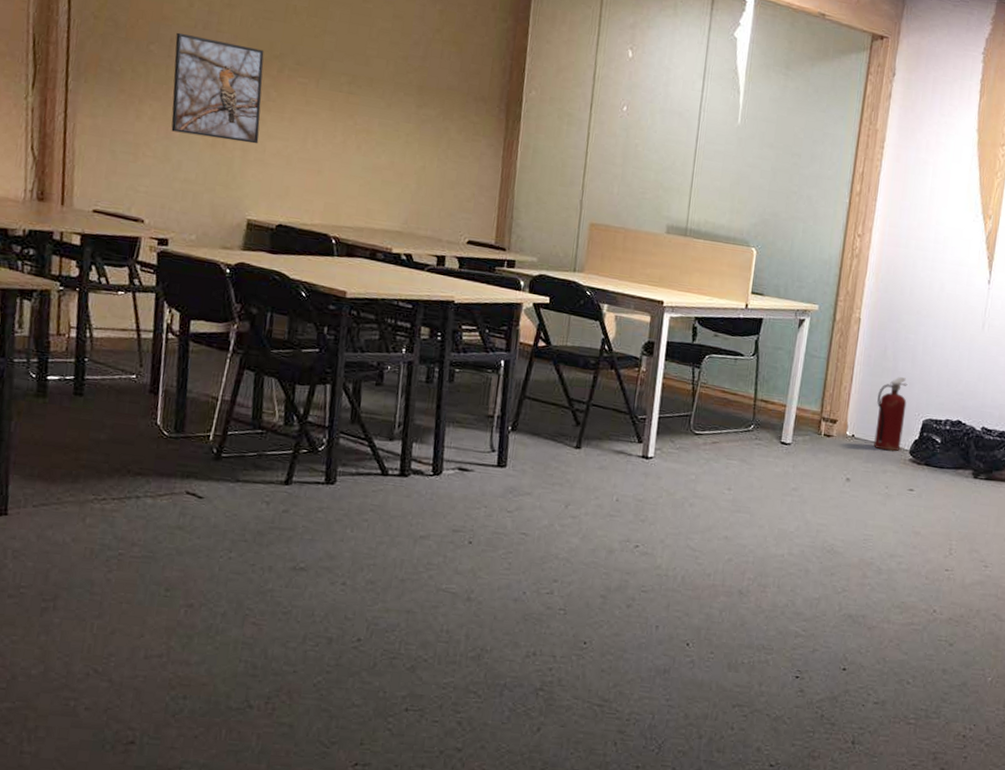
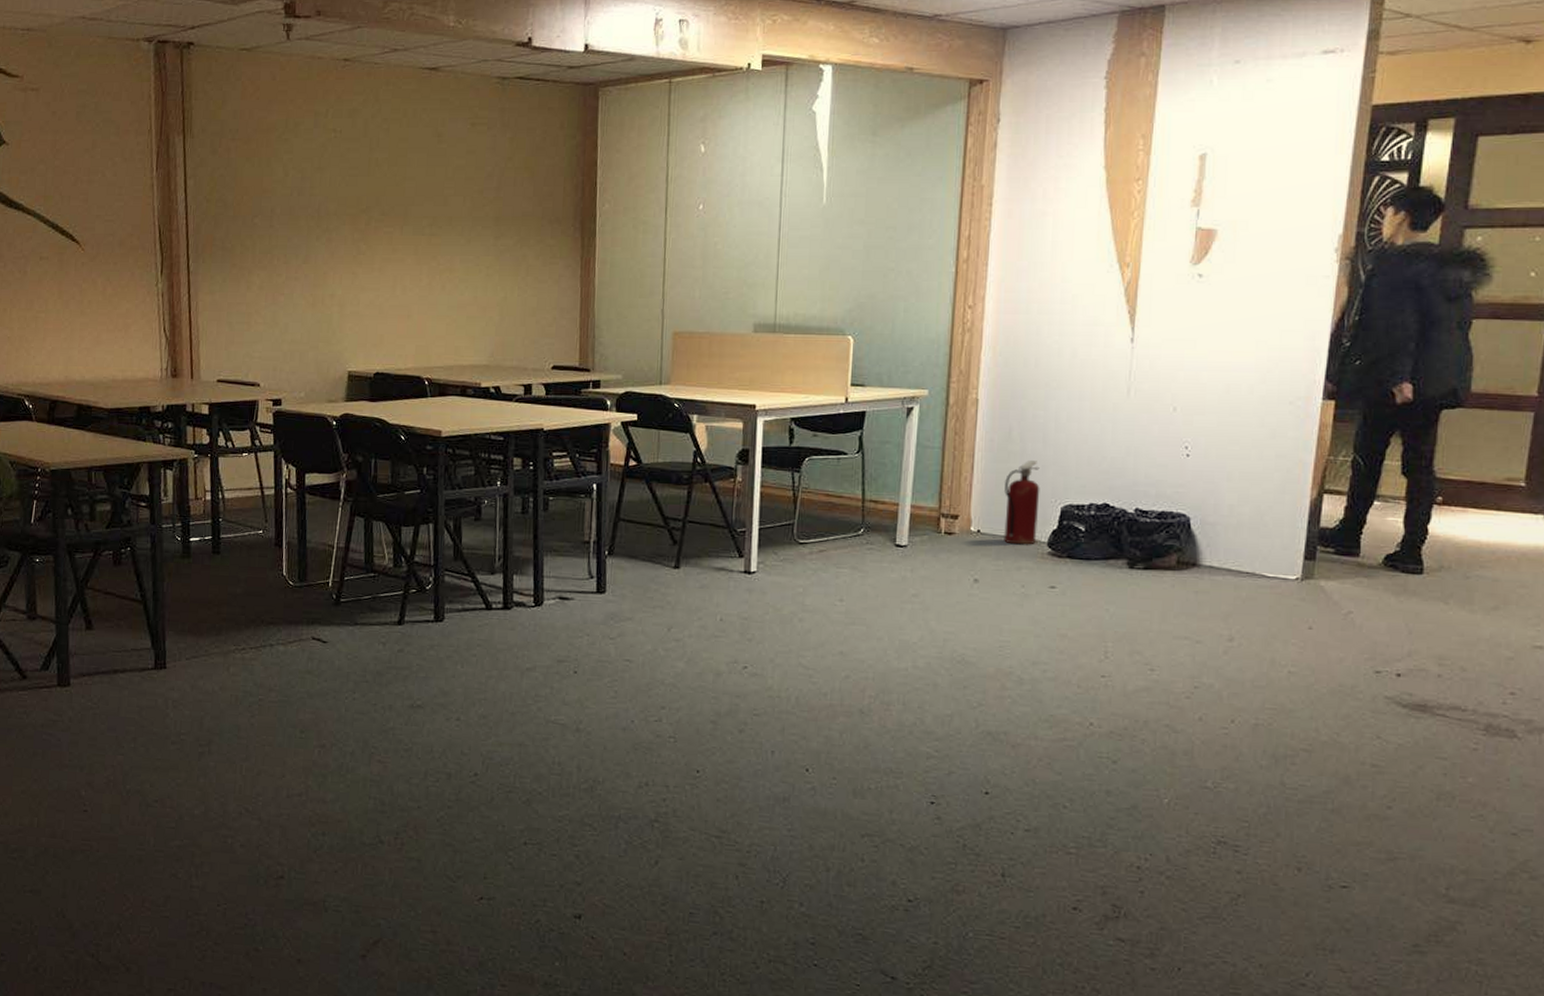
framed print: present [171,32,264,144] -> none [275,202,353,298]

